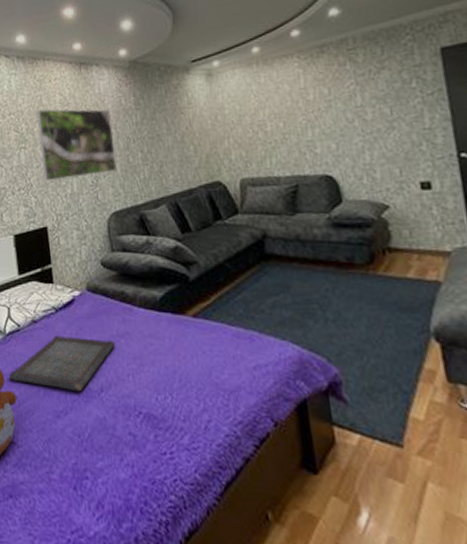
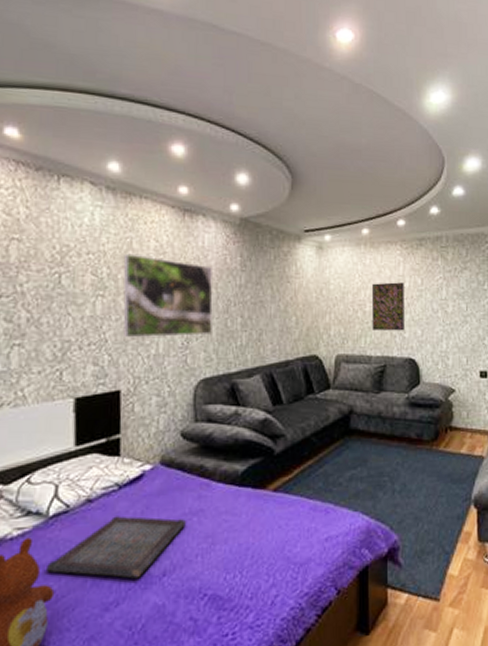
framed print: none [271,95,315,150] -> present [372,282,404,331]

